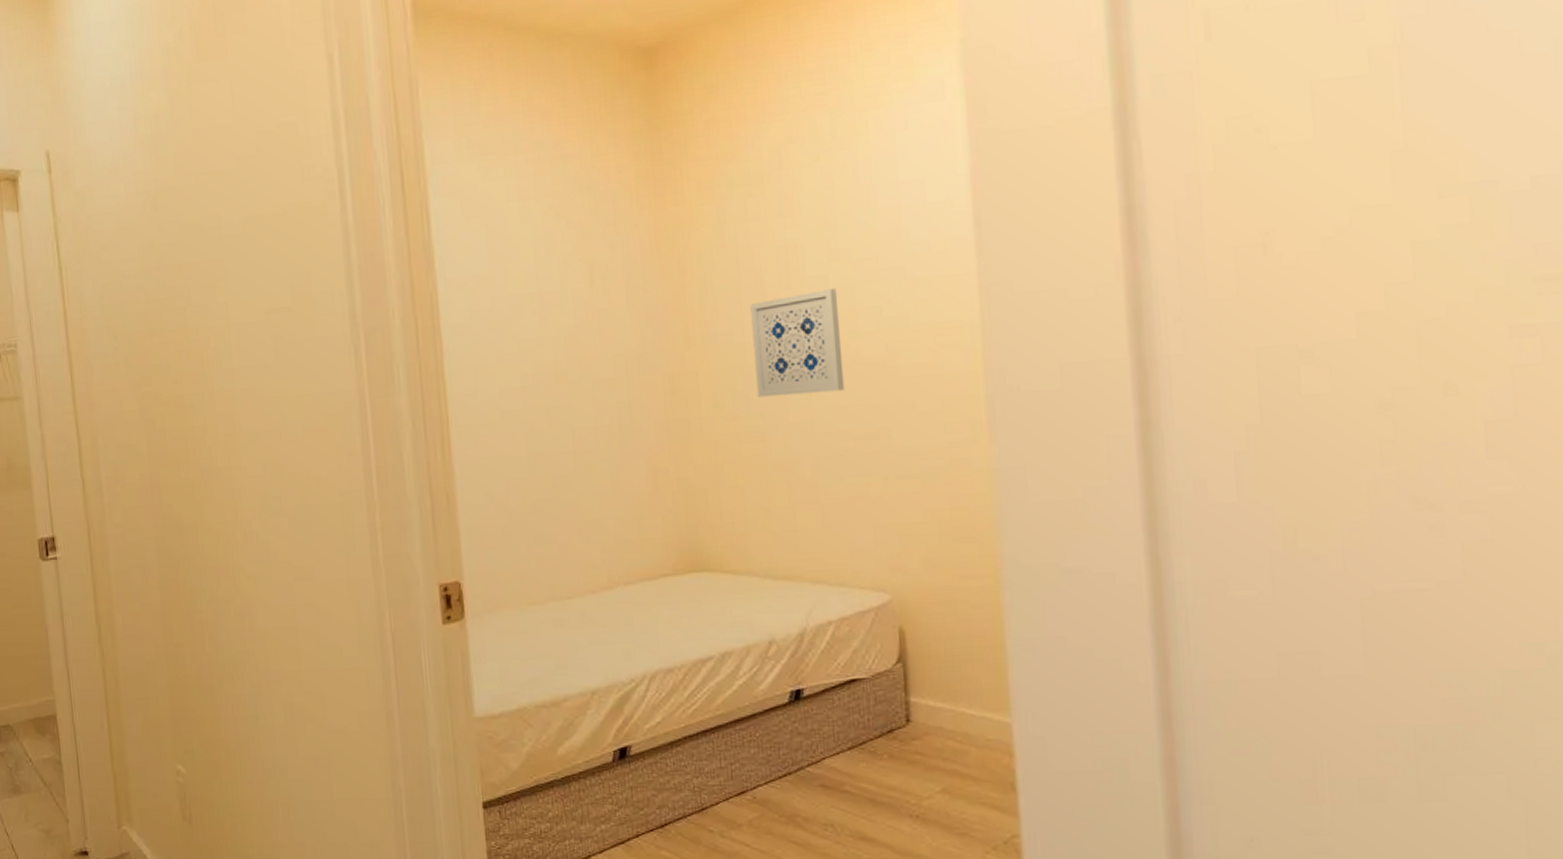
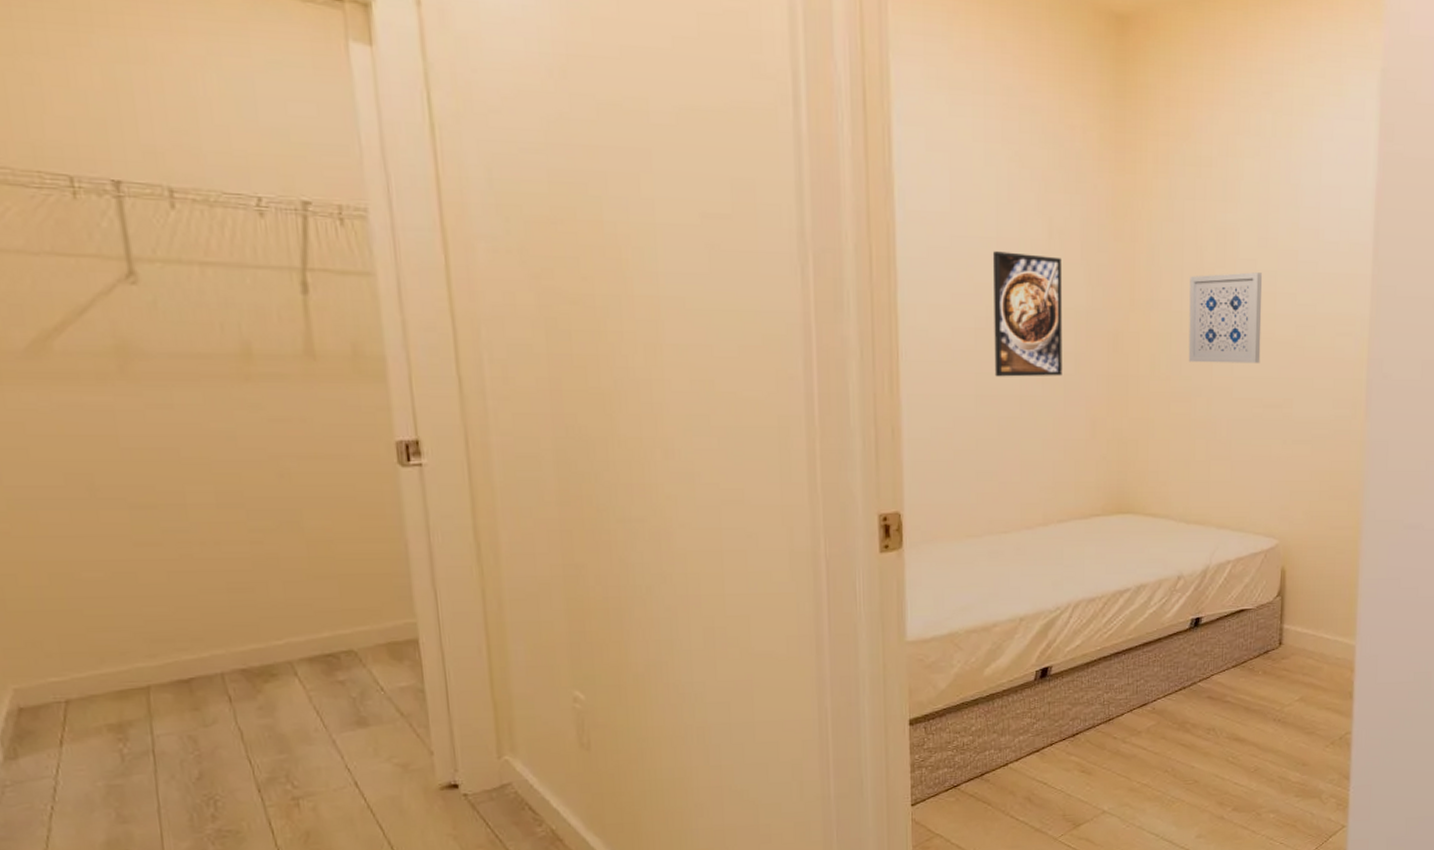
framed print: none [534,303,617,434] -> present [992,251,1063,377]

